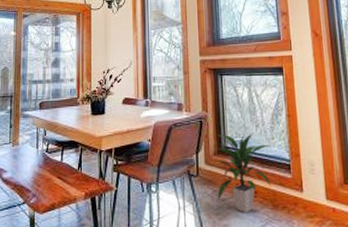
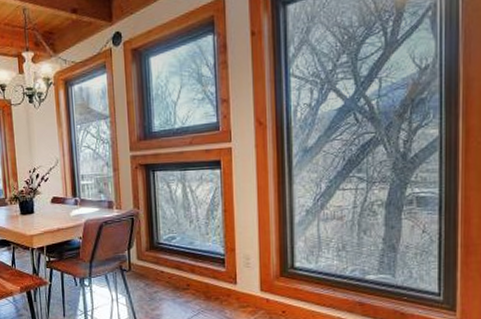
indoor plant: present [216,132,271,214] -> none [149,228,205,305]

